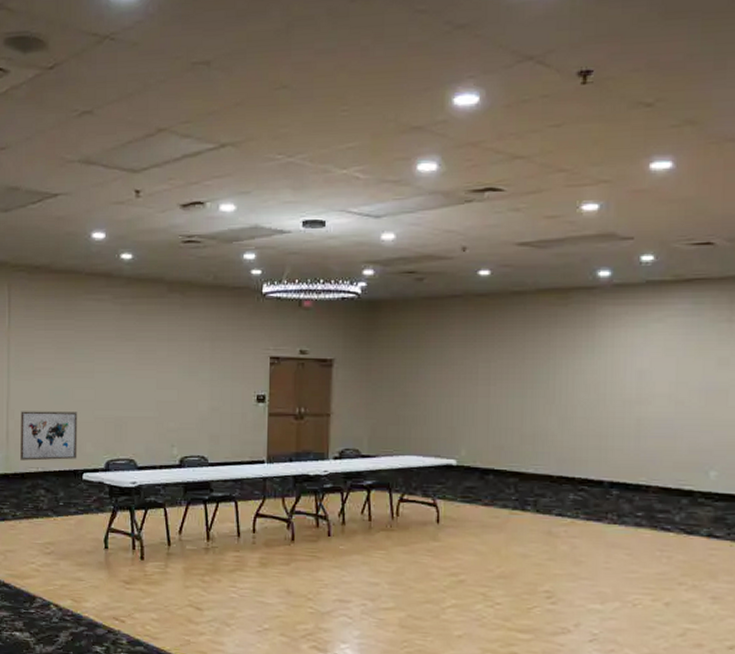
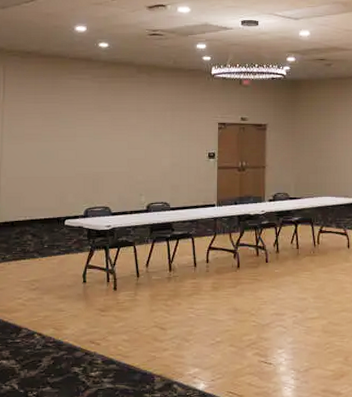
wall art: present [20,411,78,461] -> none [11,169,61,211]

